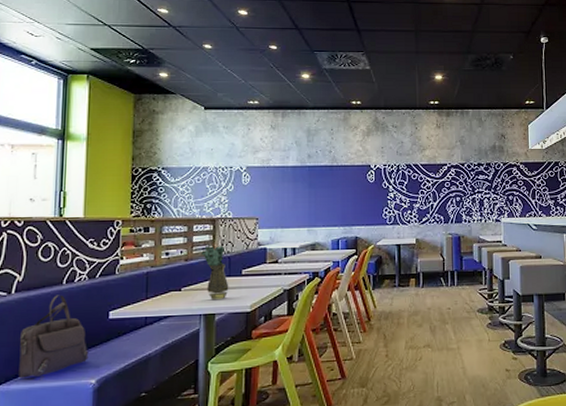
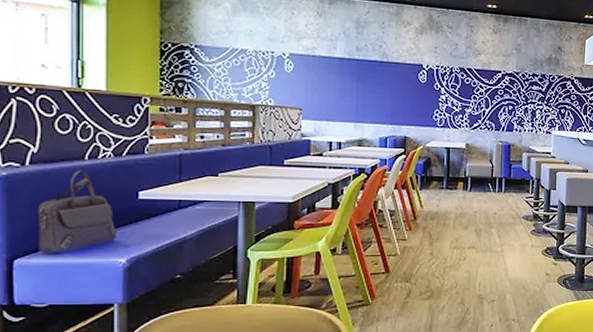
vase: present [201,244,229,301] -> none [240,130,270,189]

